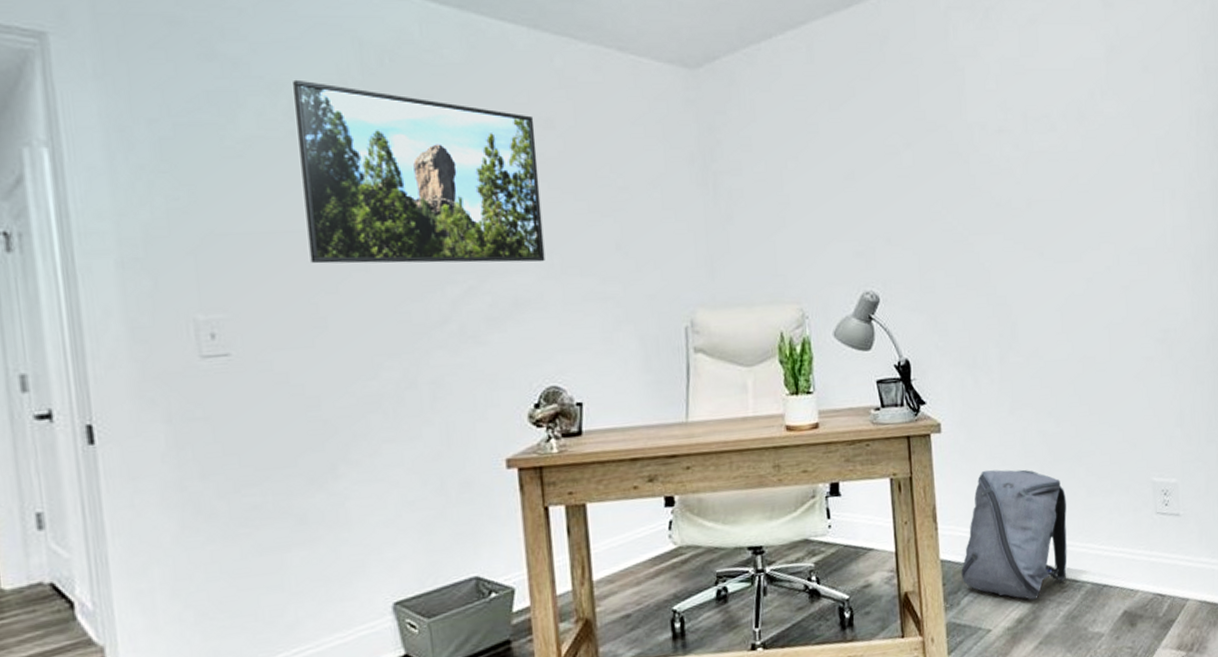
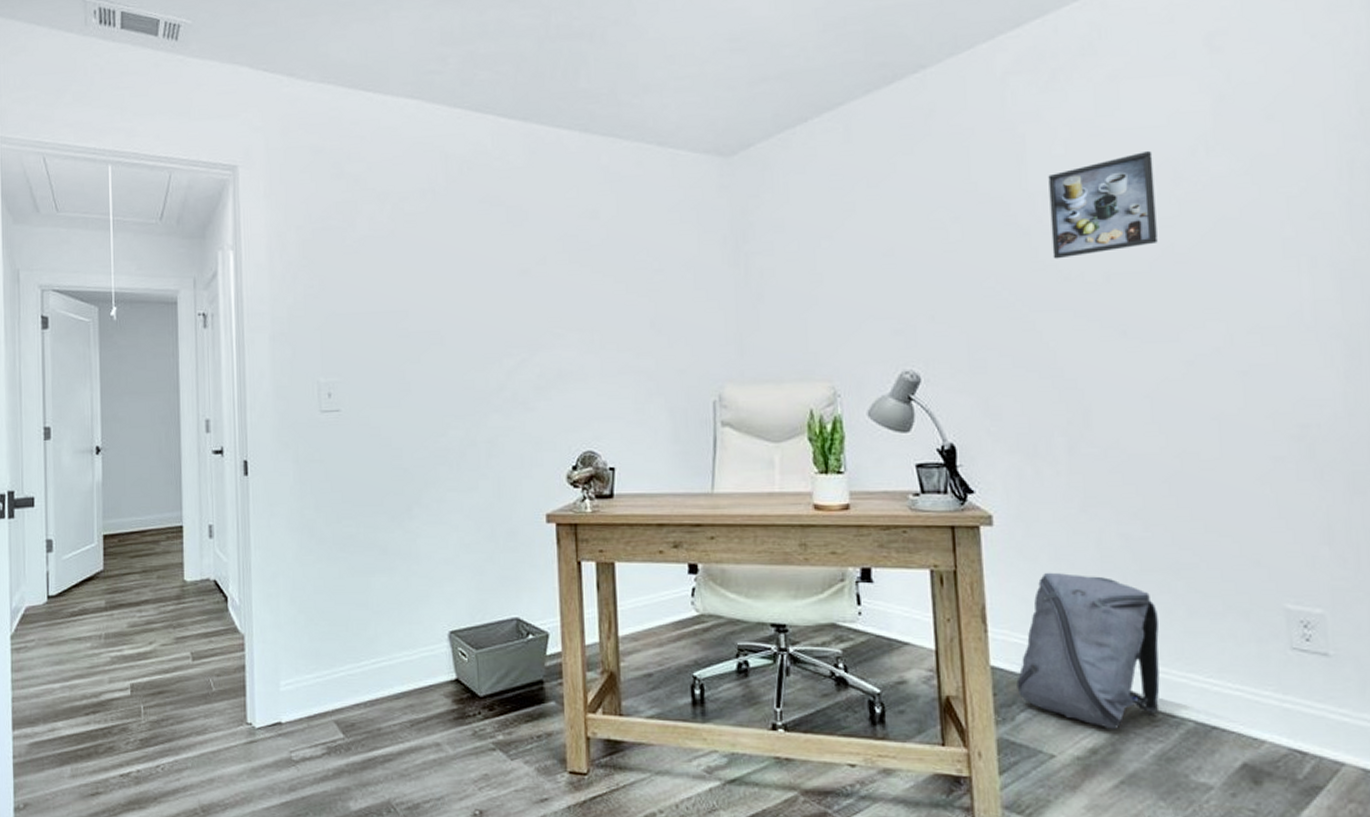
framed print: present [293,79,545,264] -> none [396,189,587,338]
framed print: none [983,90,1066,187] -> present [1048,150,1158,259]

